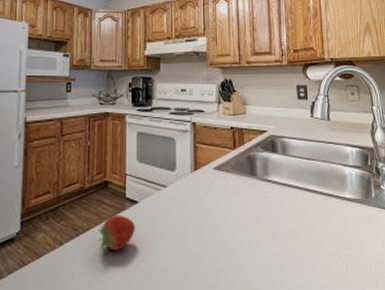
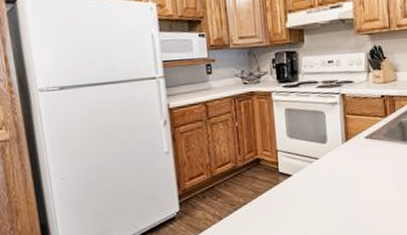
fruit: present [97,215,135,254] -> none [254,188,291,224]

